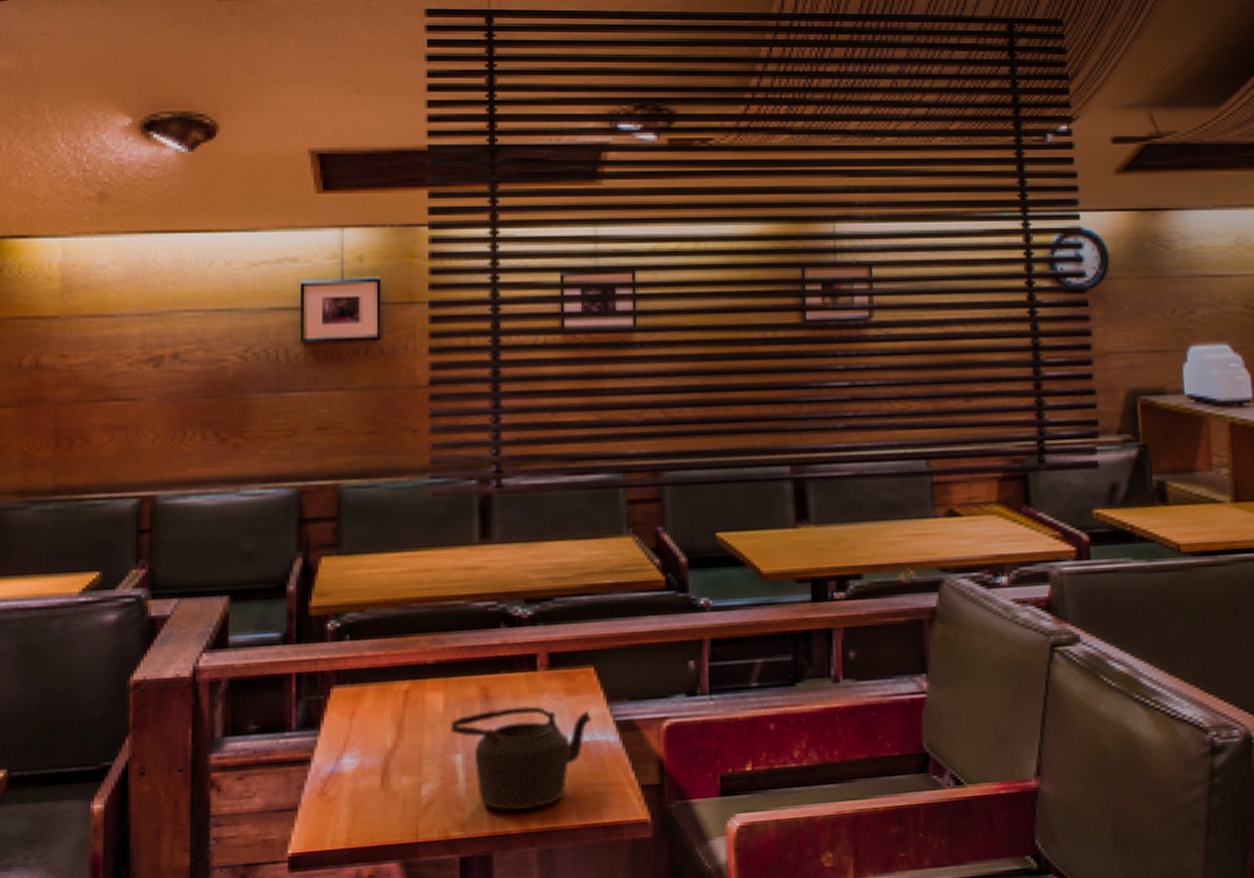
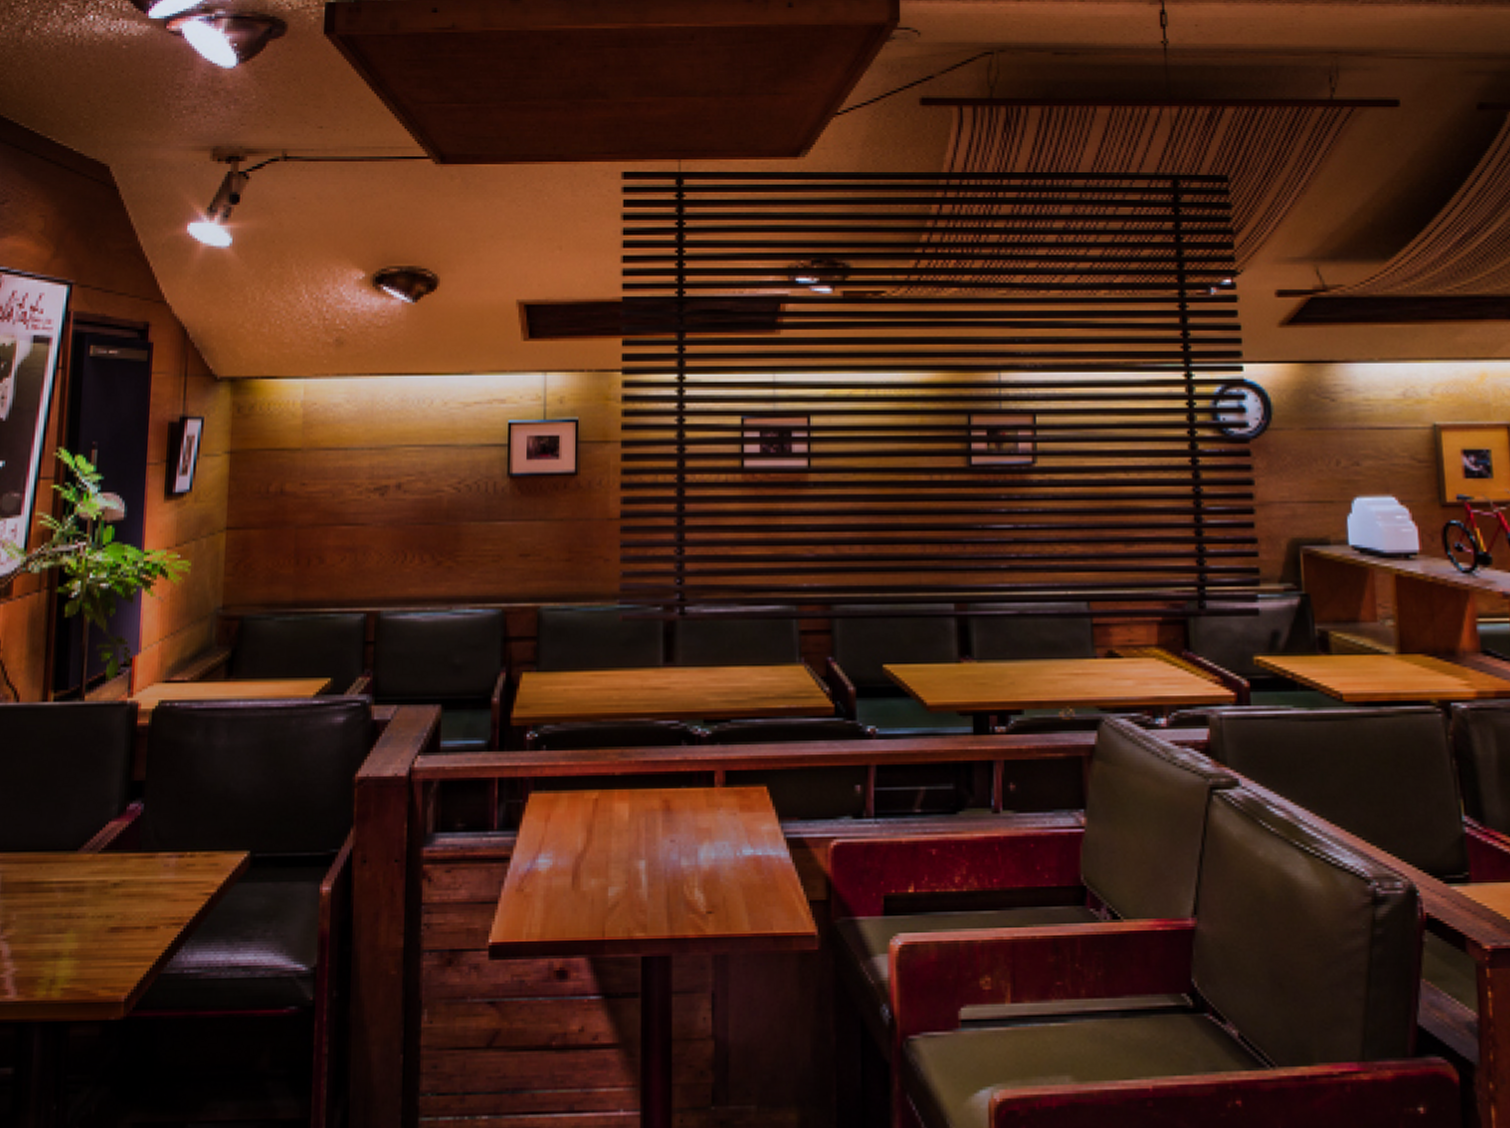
teapot: present [450,706,592,811] -> none [634,819,764,917]

